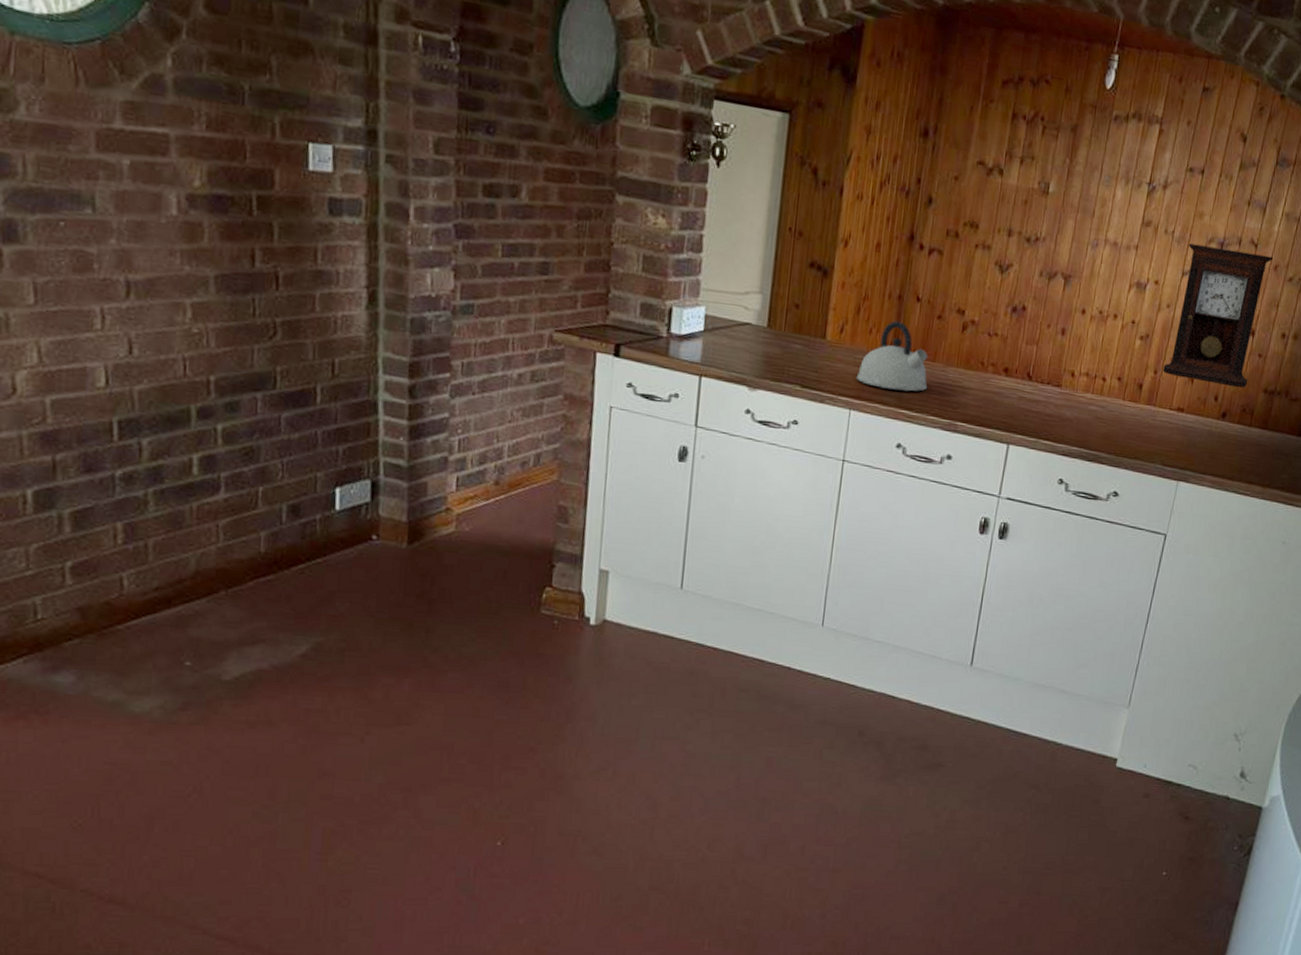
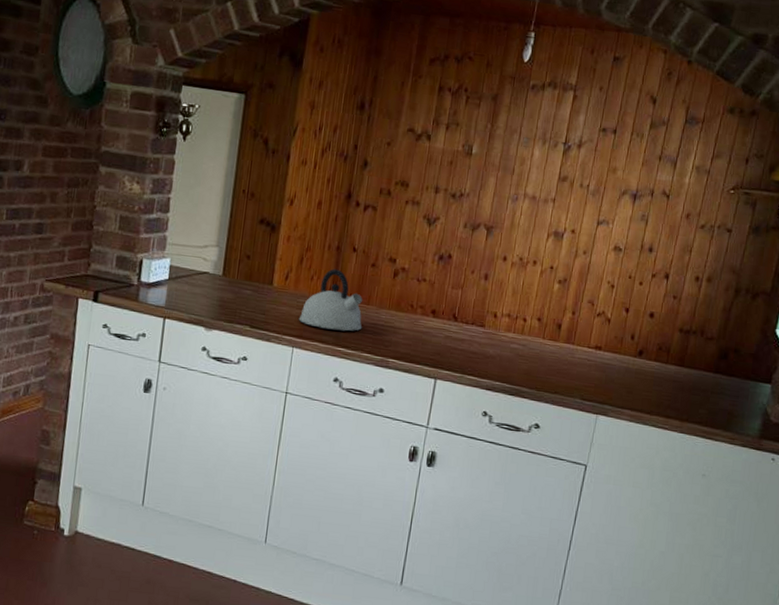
pendulum clock: present [1163,243,1274,389] -> none [580,195,686,328]

